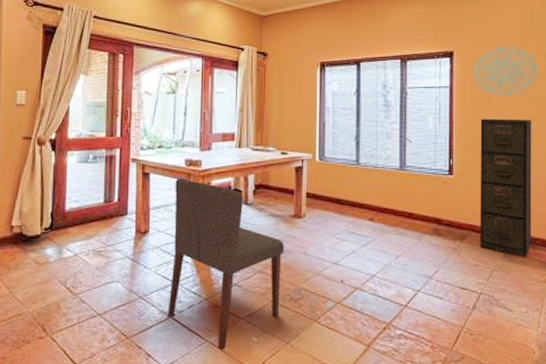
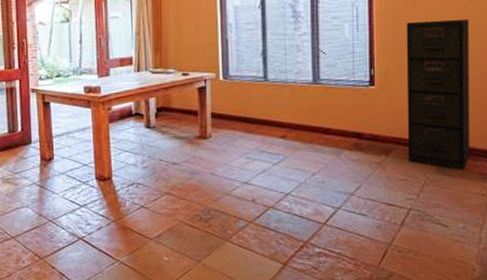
chair: present [168,178,284,350] -> none [75,105,191,269]

